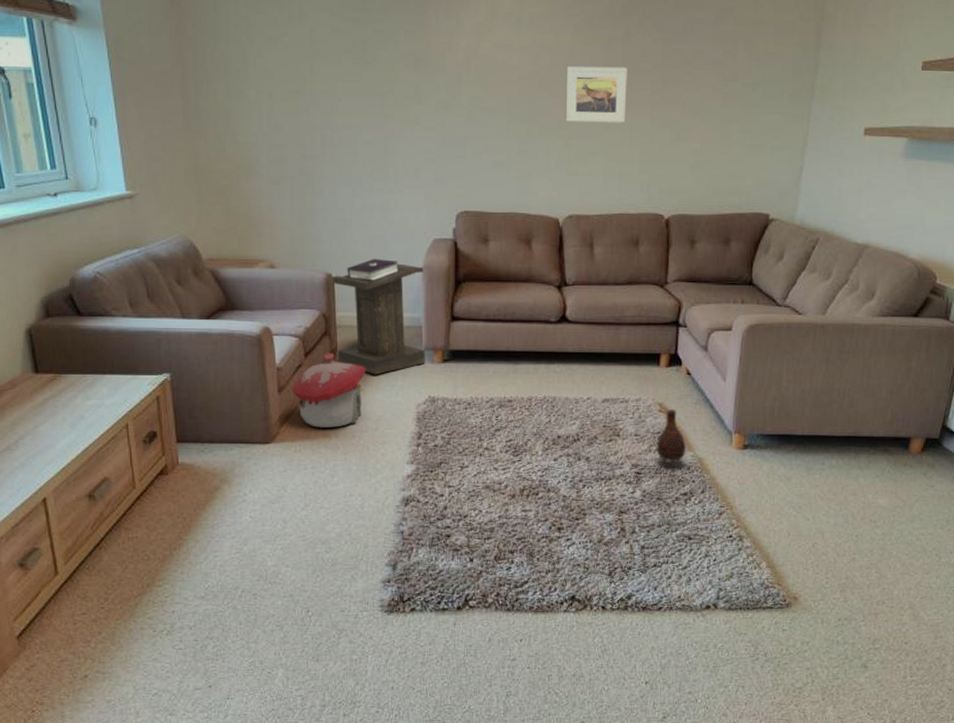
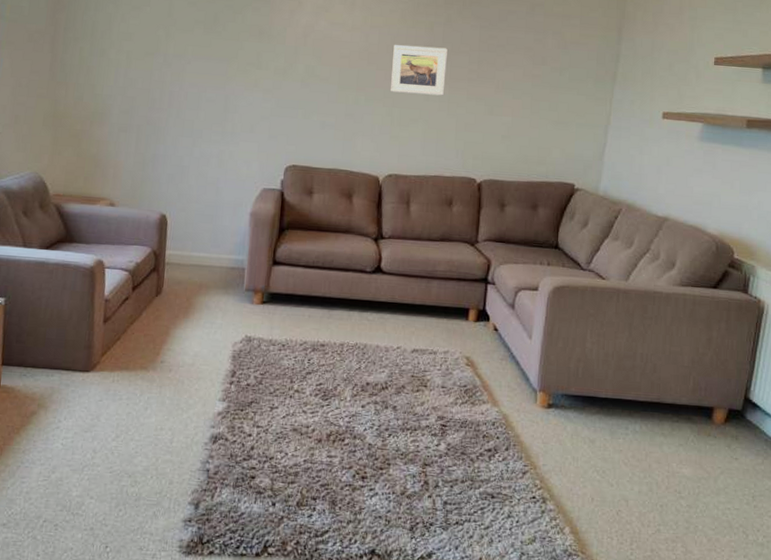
toy house: present [291,353,367,428] -> none [116,288,189,361]
lectern: present [332,259,425,375] -> none [163,203,251,312]
vase: present [656,409,687,463] -> none [462,363,492,418]

